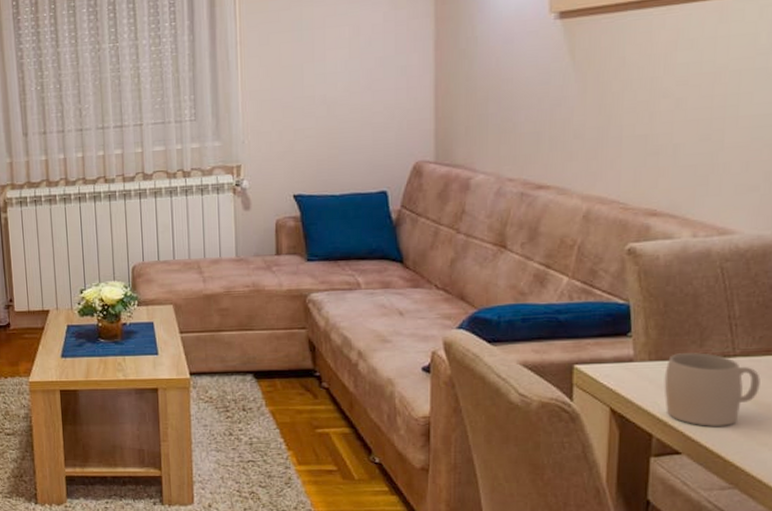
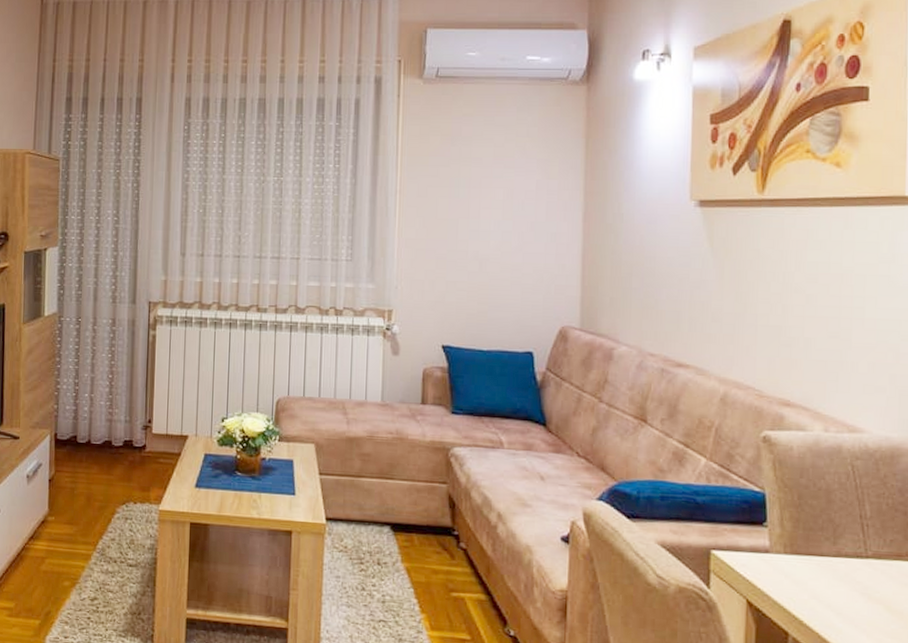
mug: present [664,353,761,426] -> none [799,549,892,631]

